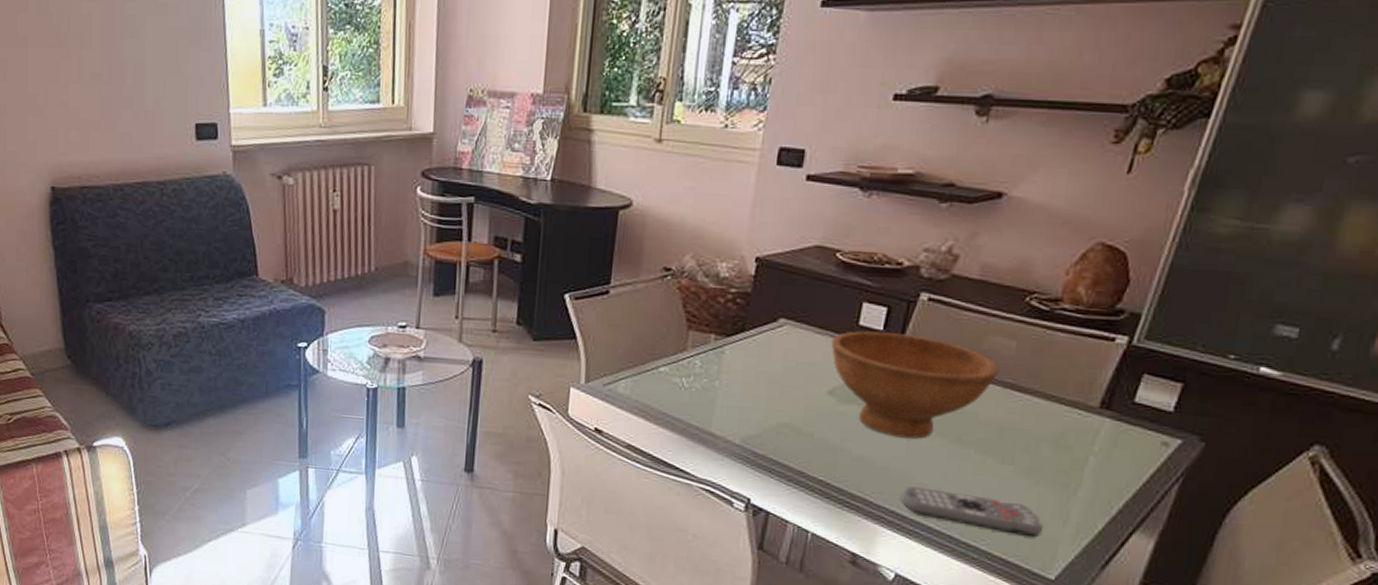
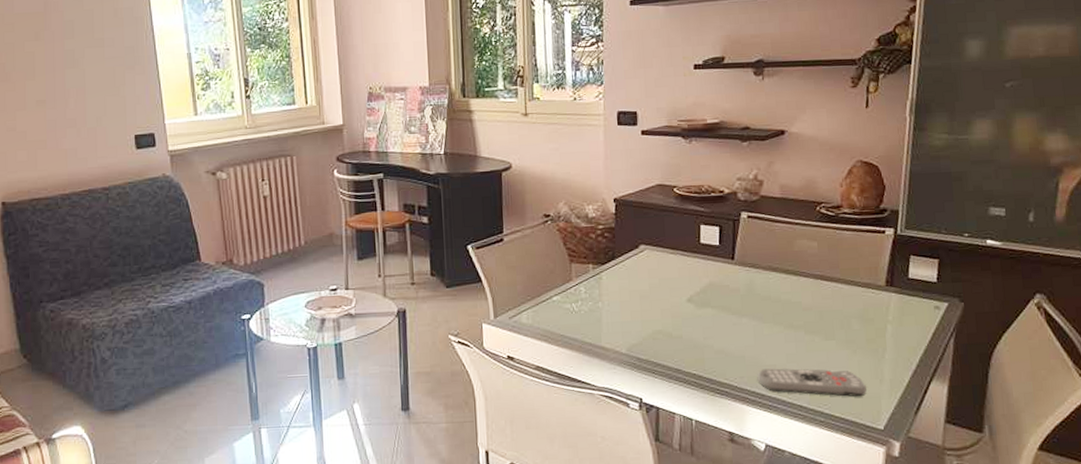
bowl: present [831,331,1001,439] -> none [682,246,810,330]

